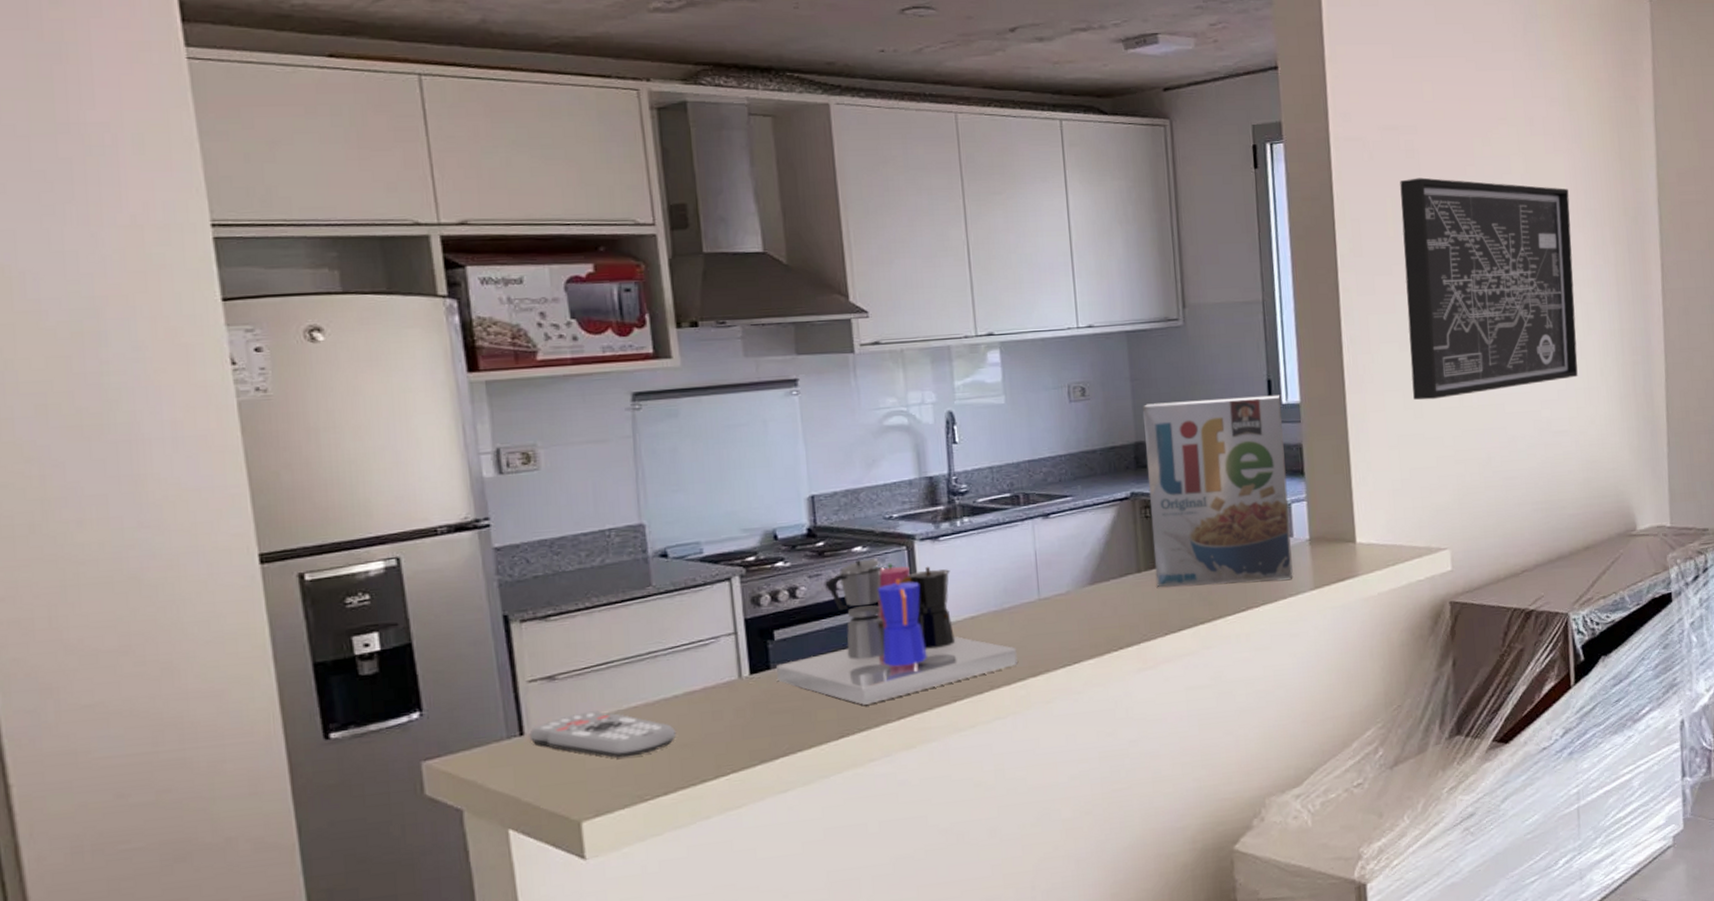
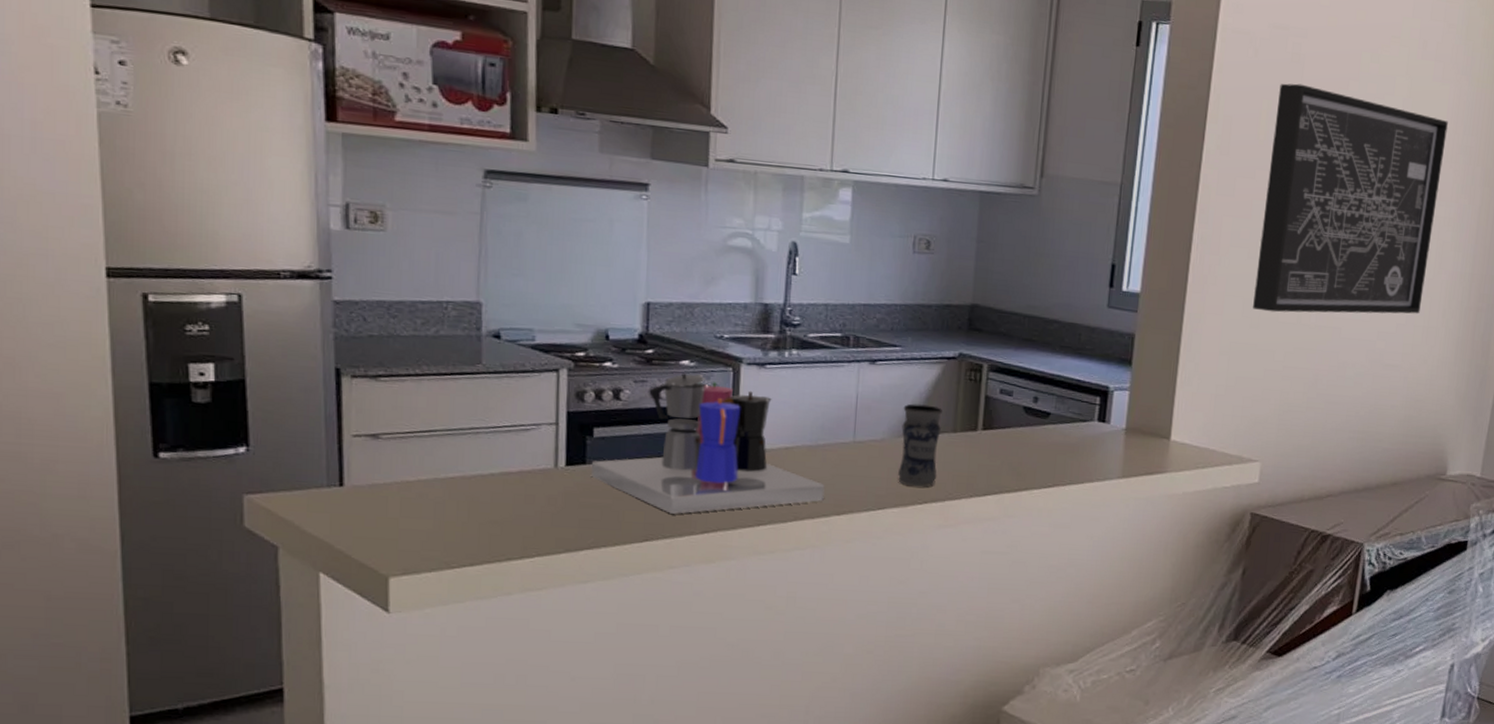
remote control: present [529,710,677,758] -> none [348,474,489,525]
jar: none [1083,549,1129,635] -> present [898,403,942,487]
cereal box: present [1143,395,1293,588] -> none [969,268,1122,464]

